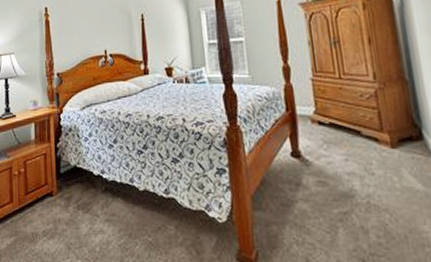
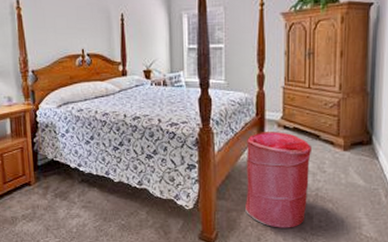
laundry hamper: none [279,128,359,246] -> present [244,132,311,228]

